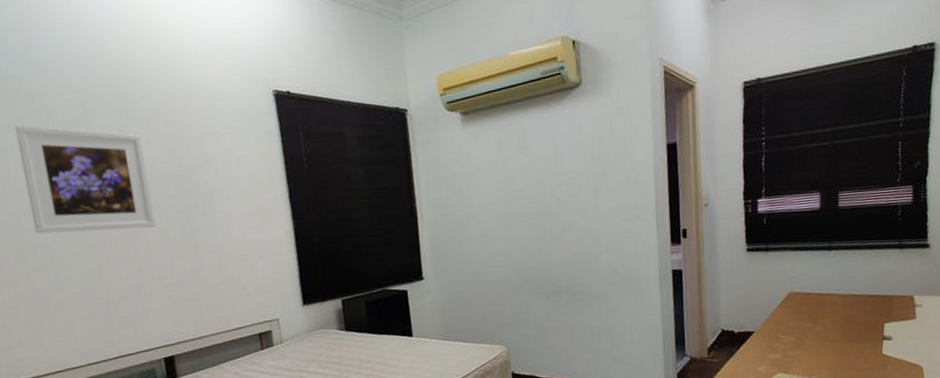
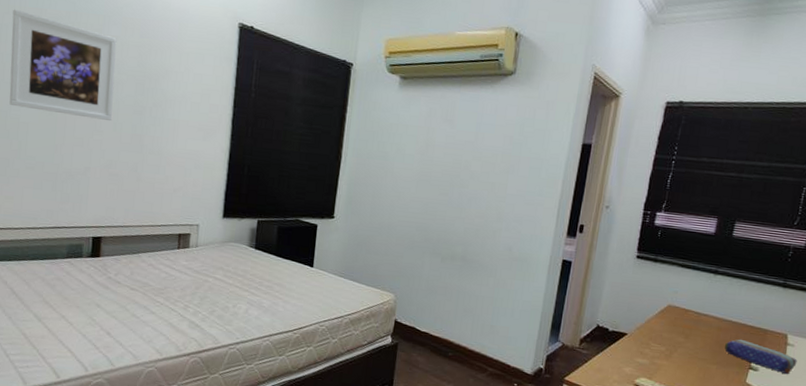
pencil case: none [854,311,928,337] -> present [725,339,797,375]

